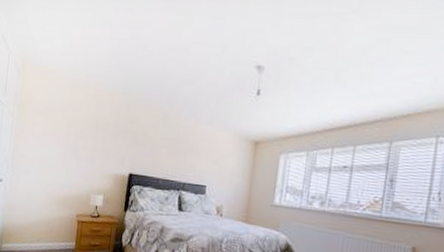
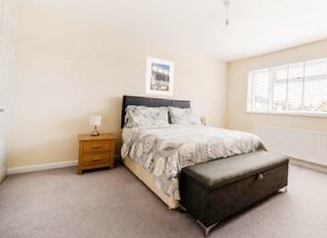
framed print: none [154,129,191,179] -> present [145,56,174,97]

